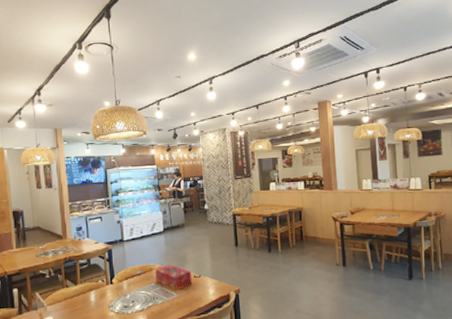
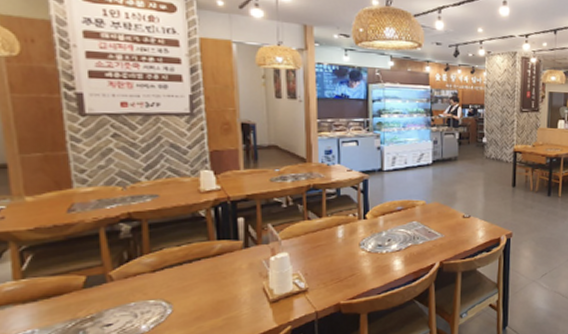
tissue box: present [155,265,193,290] -> none [418,202,461,230]

